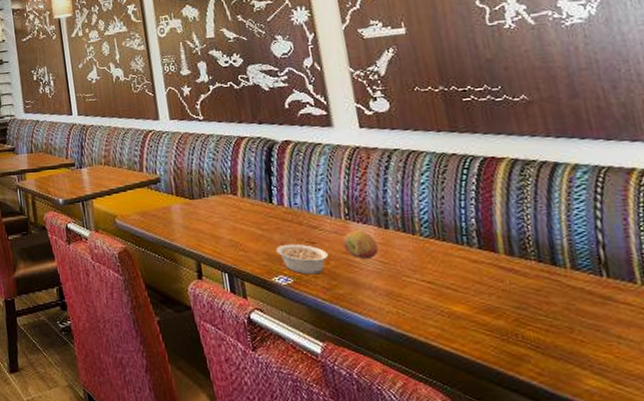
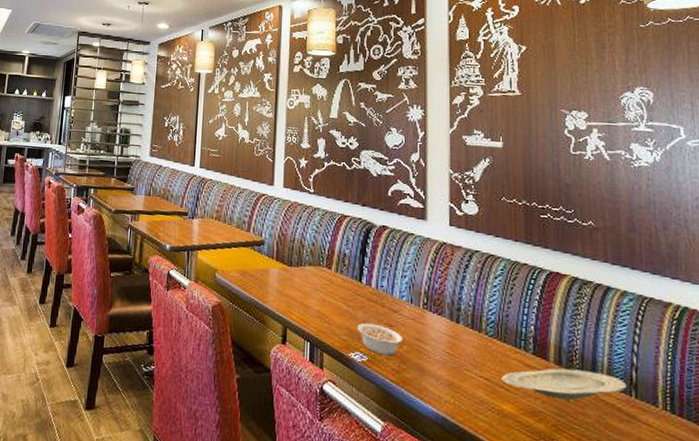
fruit: present [342,230,379,260] -> none [416,320,447,349]
plate: none [446,256,595,293] -> present [501,368,627,403]

